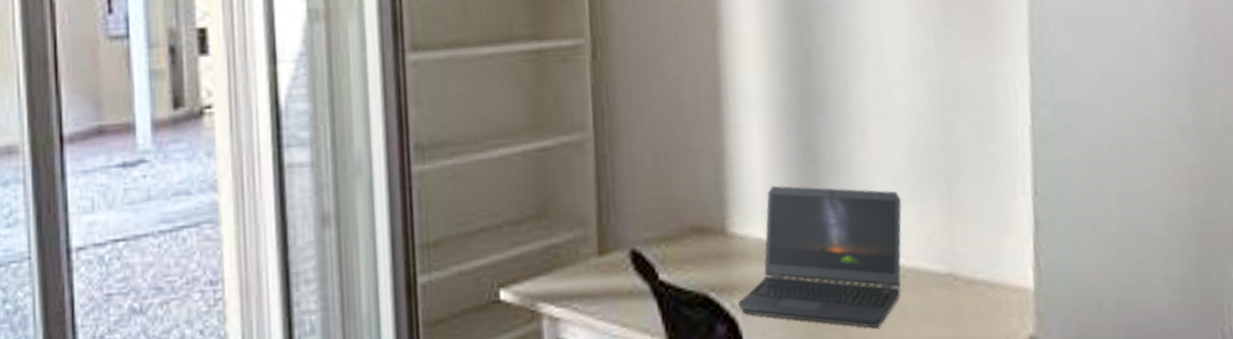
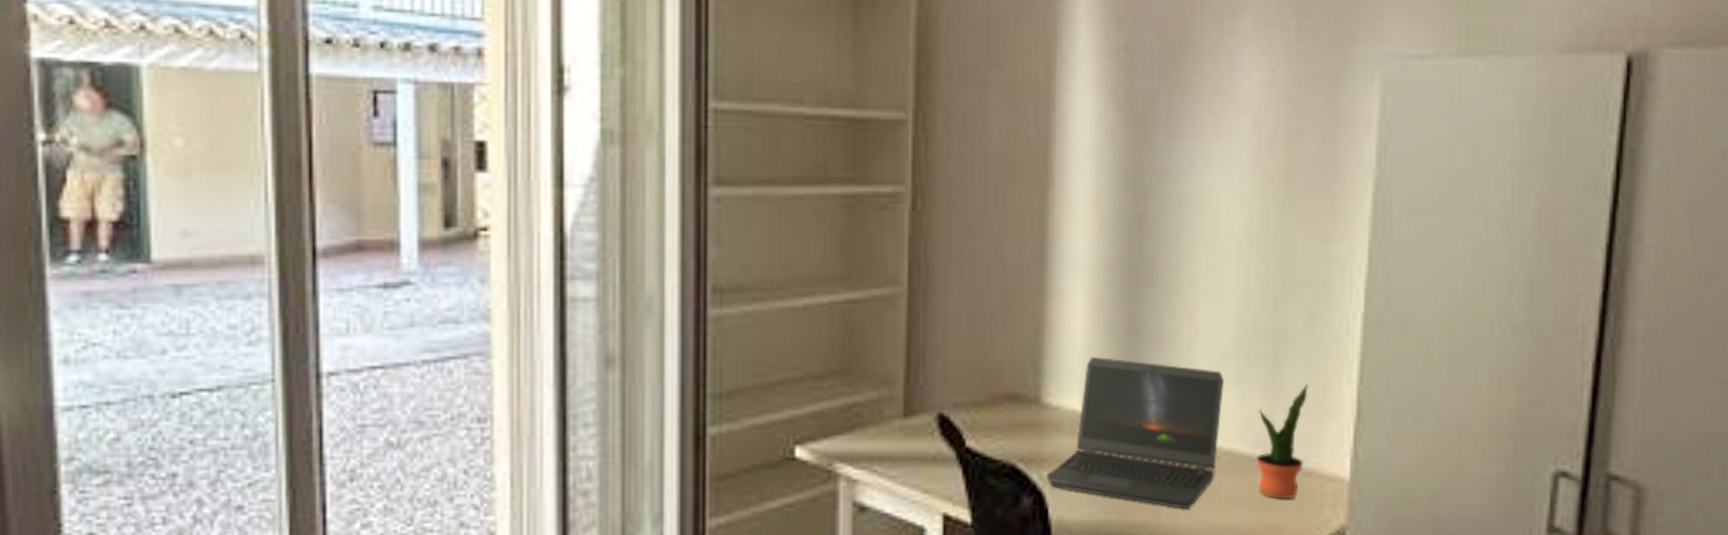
potted plant: none [938,197,987,313] -> present [1256,383,1309,499]

